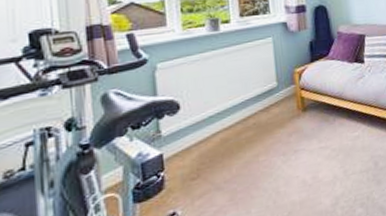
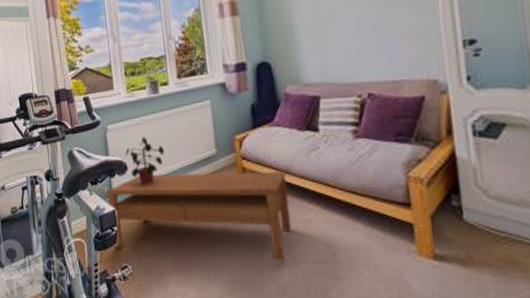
coffee table: none [152,97,344,197] -> present [107,171,292,261]
potted plant: none [178,74,223,123] -> present [125,137,164,185]

